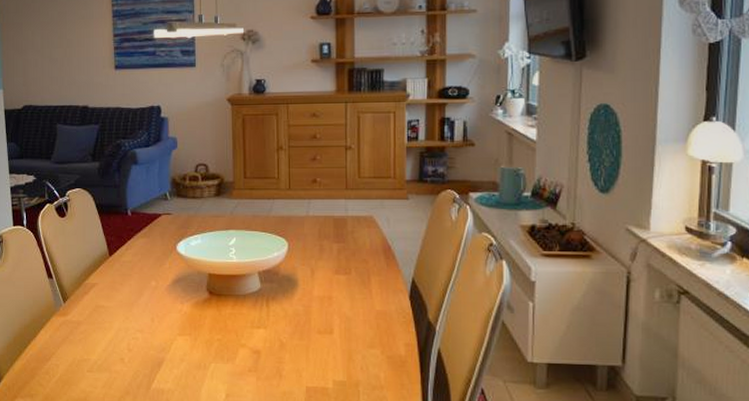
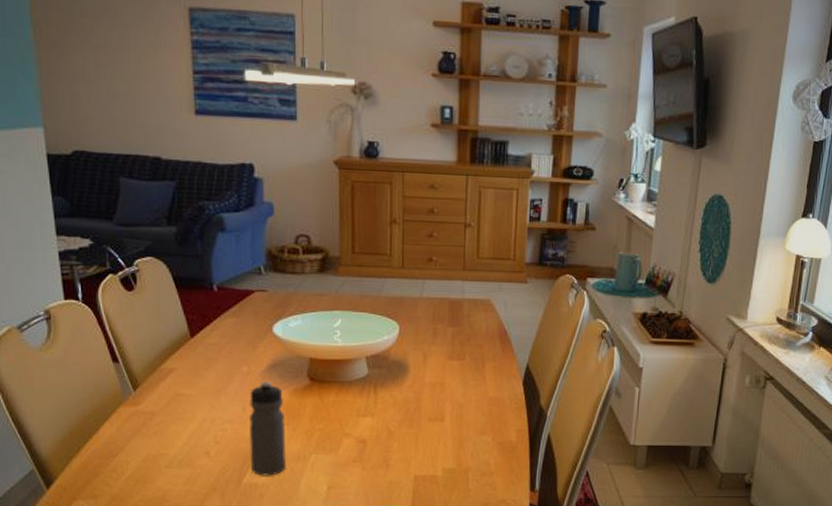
water bottle: none [156,294,190,383] -> present [249,381,287,476]

